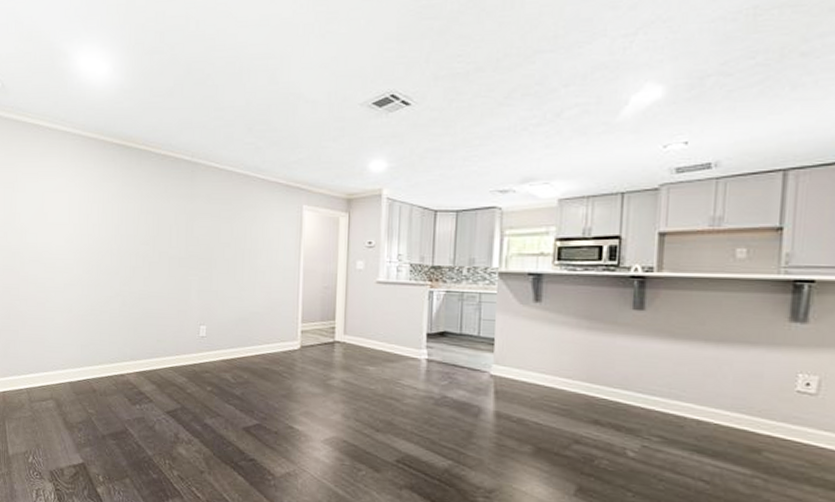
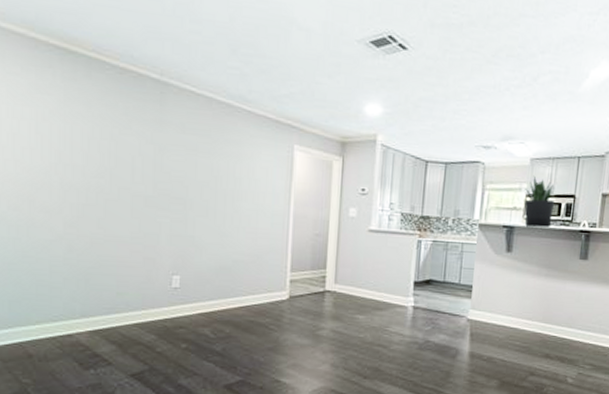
planter: none [553,217,594,275] -> present [524,175,555,228]

